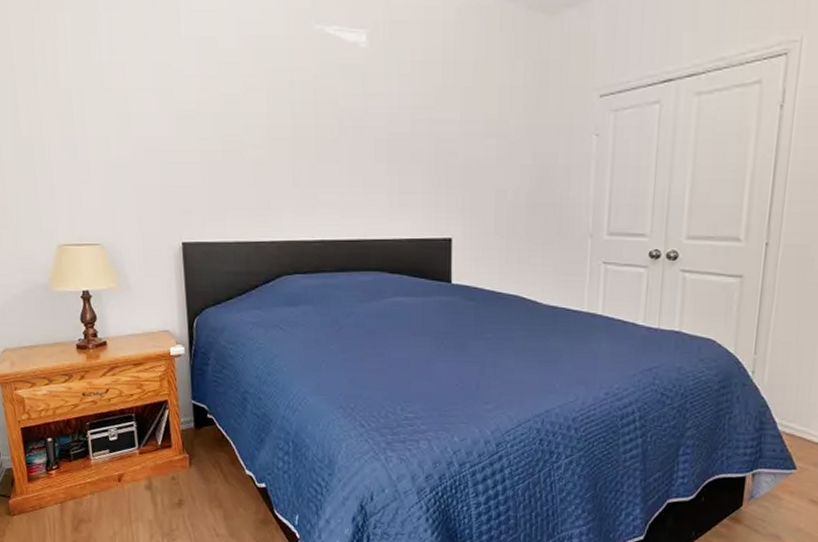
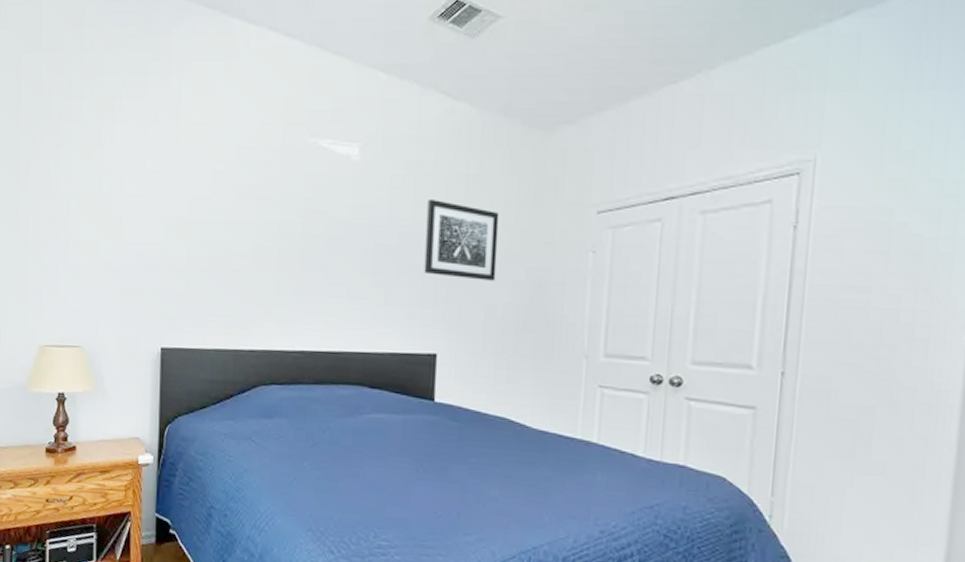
wall art: none [436,87,507,166] -> present [424,200,500,281]

